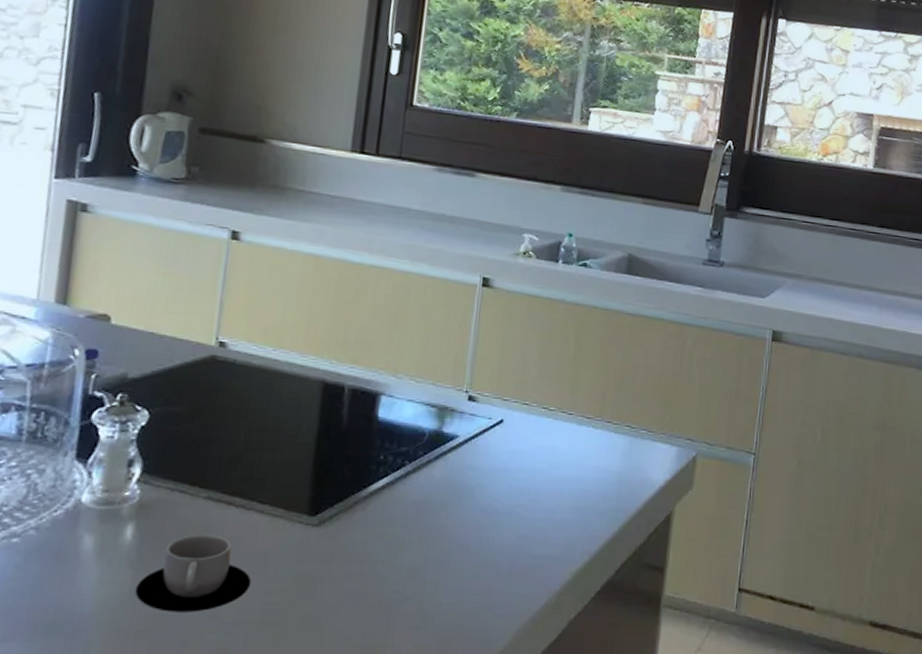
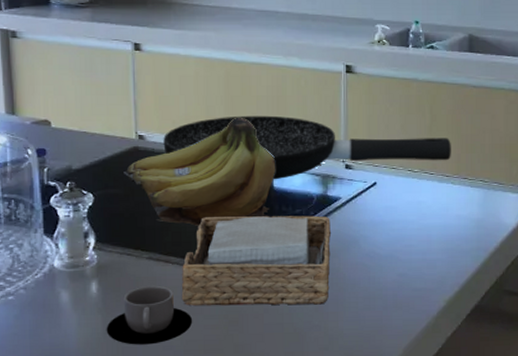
fruit: none [192,330,384,460] -> present [124,118,276,226]
napkin holder: none [241,449,443,570] -> present [181,215,332,306]
frying pan: none [248,327,597,409] -> present [163,115,451,180]

